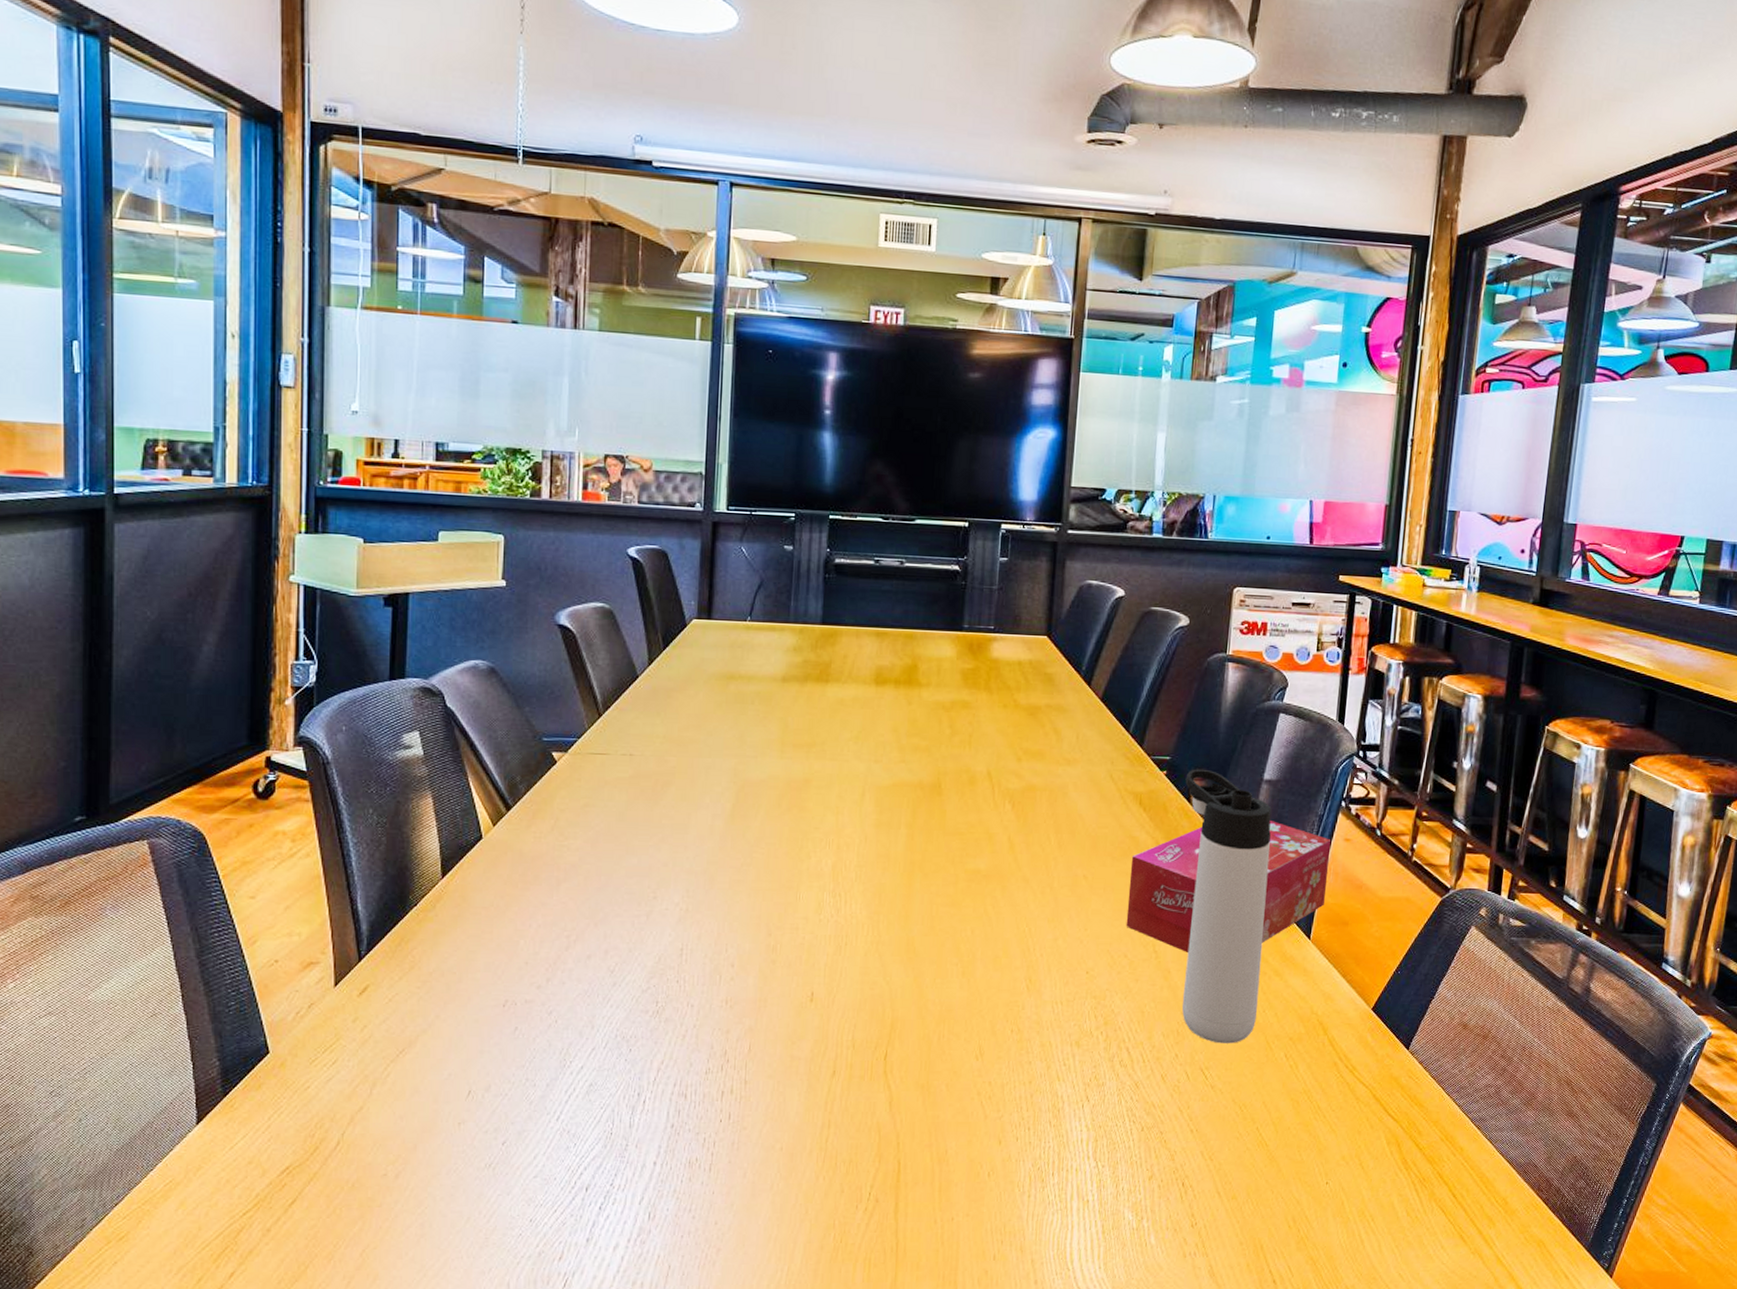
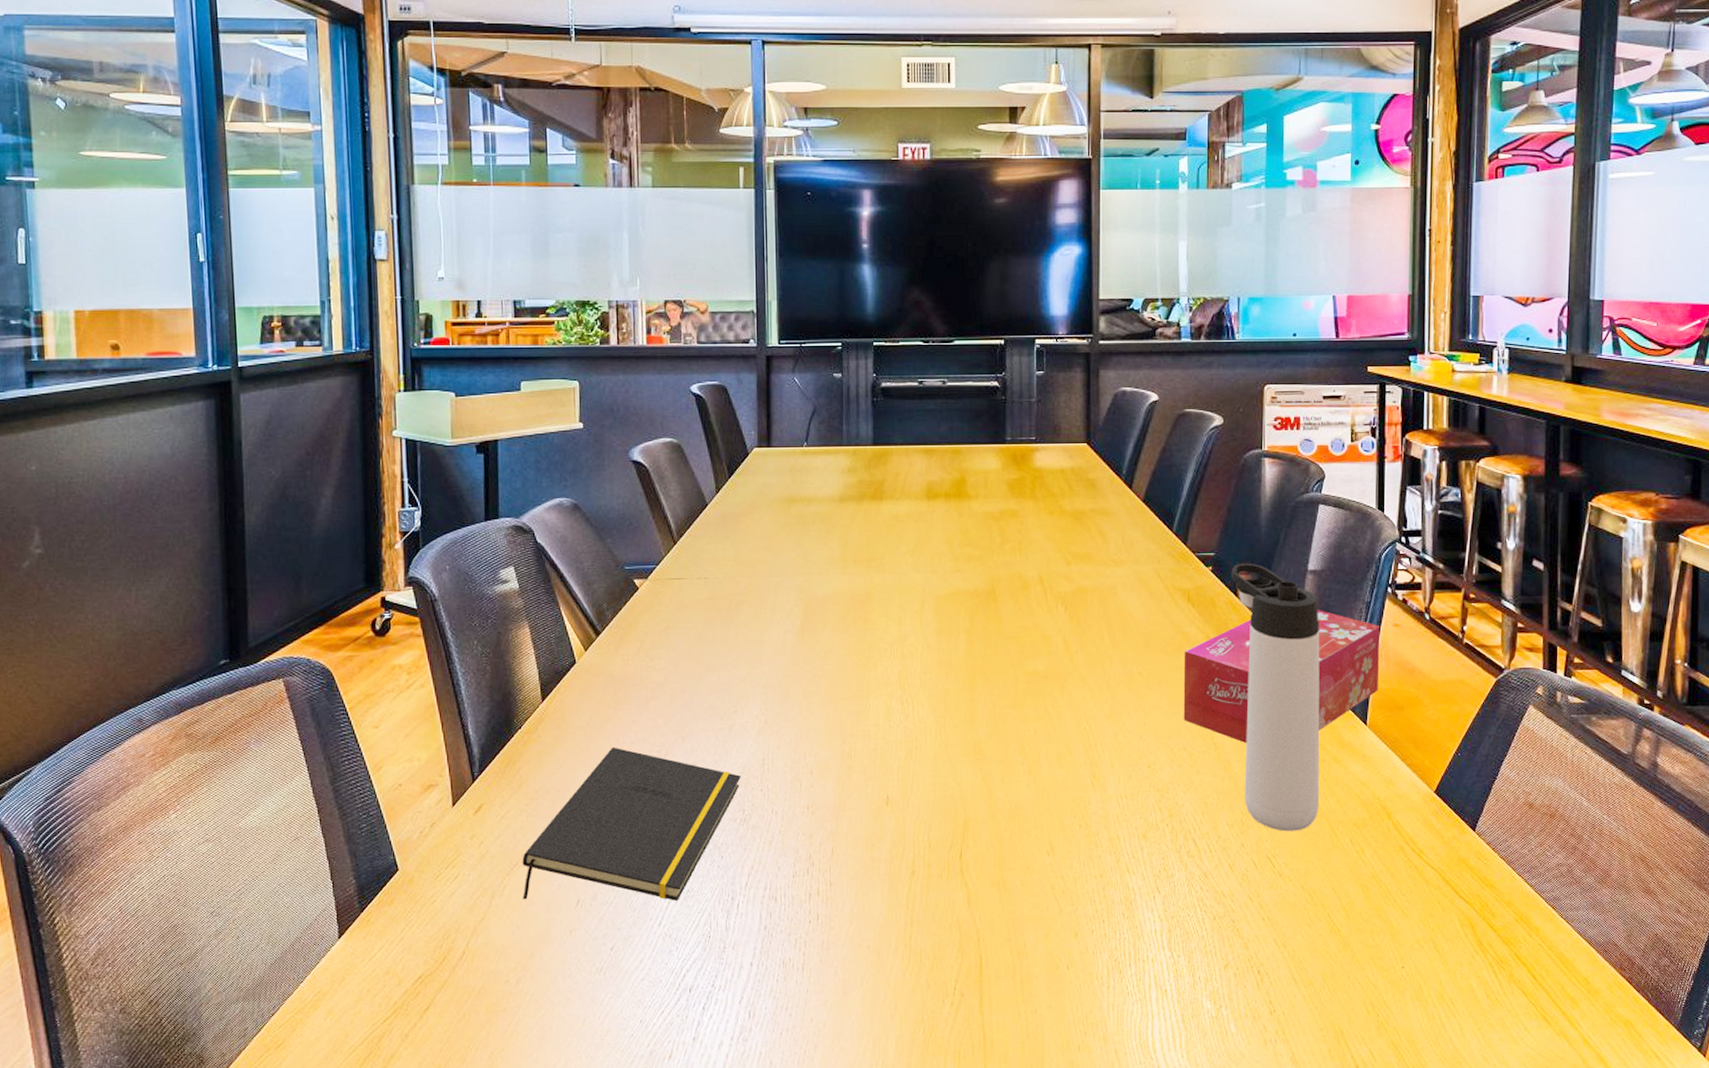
notepad: none [407,929,656,1095] -> present [522,747,741,901]

